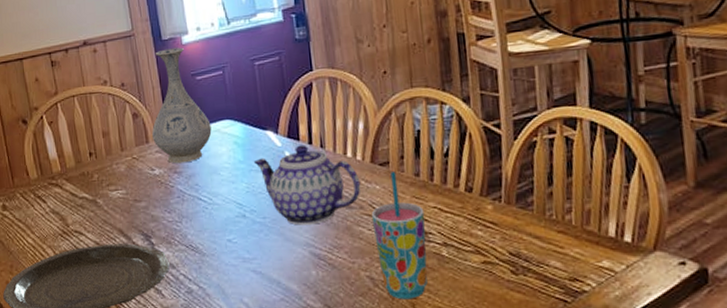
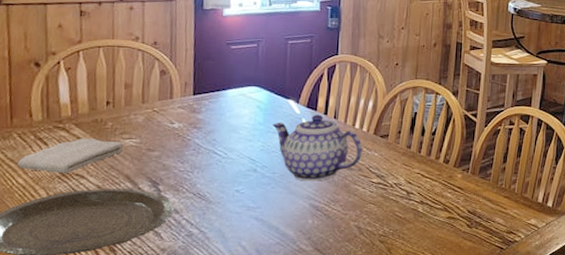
washcloth: none [25,192,113,231] -> present [18,137,124,173]
vase: present [152,47,212,164] -> none [177,17,238,120]
cup: present [371,172,428,300] -> none [366,143,410,245]

